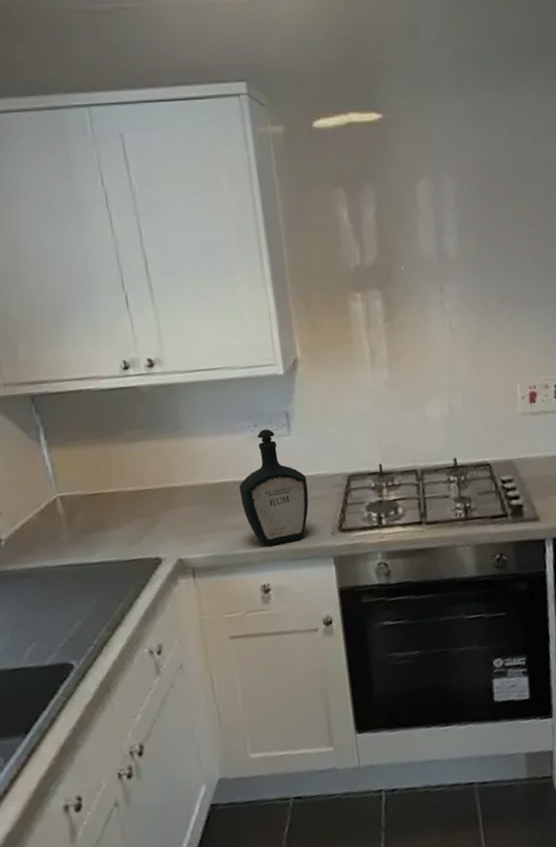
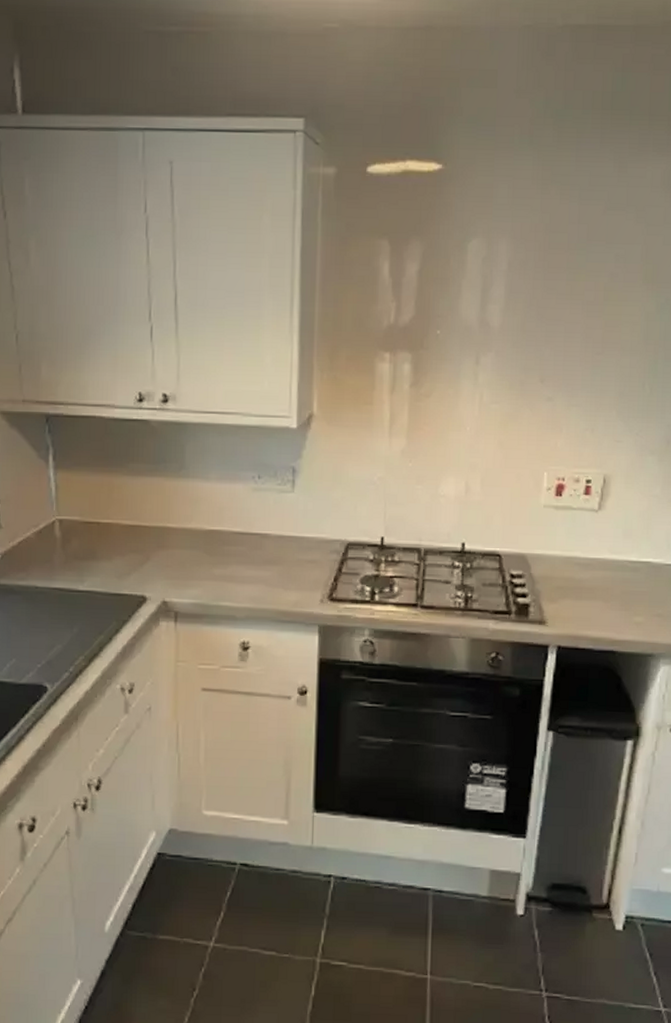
bottle: present [238,429,309,547] -> none [233,482,303,603]

